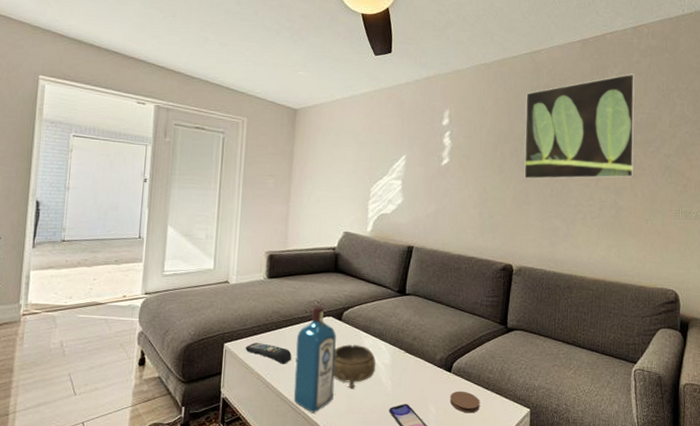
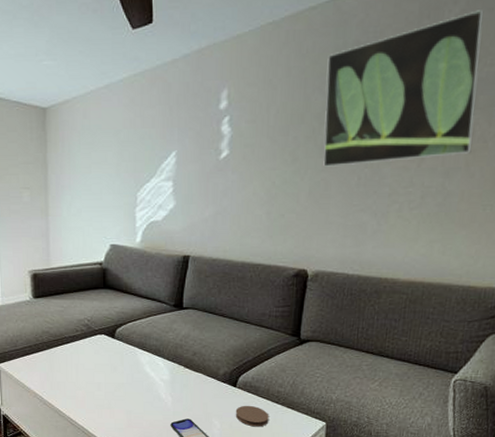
remote control: present [245,343,291,364] -> none [19,362,66,382]
liquor: present [294,305,336,413] -> none [69,323,112,428]
decorative bowl: present [333,344,376,389] -> none [109,362,154,404]

